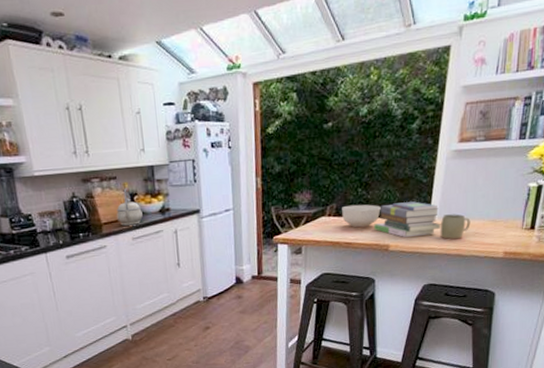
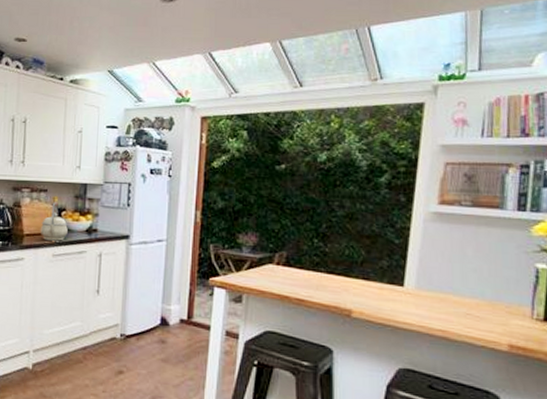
bowl: present [342,204,381,228] -> none [293,255,342,285]
books: present [374,201,441,237] -> none [333,262,420,307]
mug: present [440,214,471,240] -> none [418,285,460,318]

